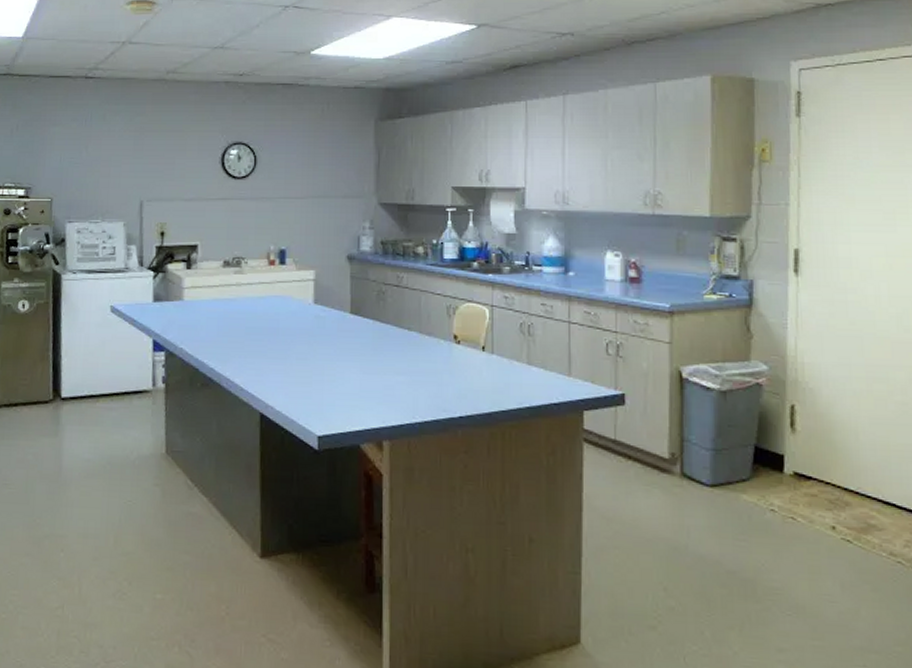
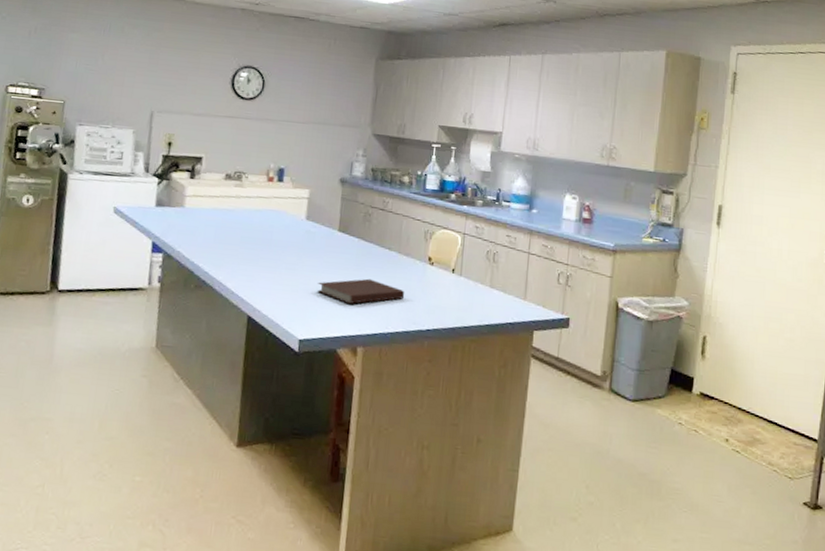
notebook: none [333,363,431,393] -> present [317,278,405,304]

